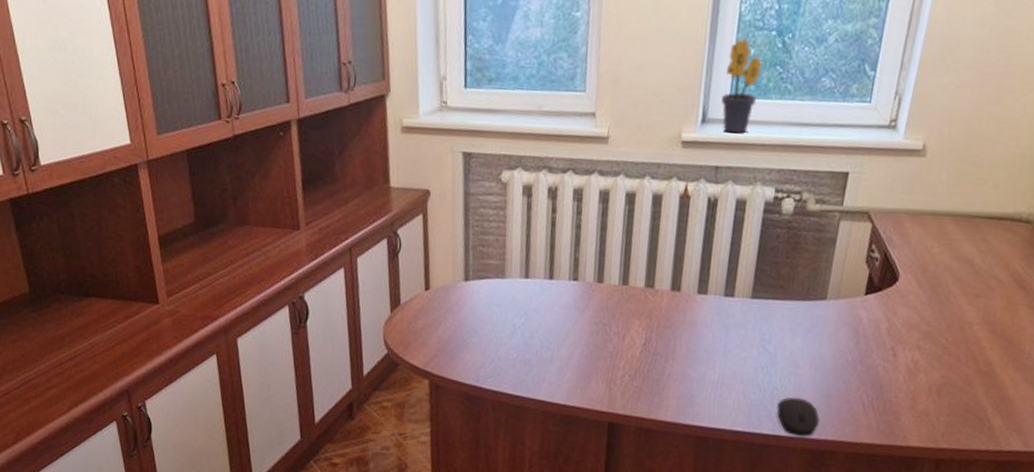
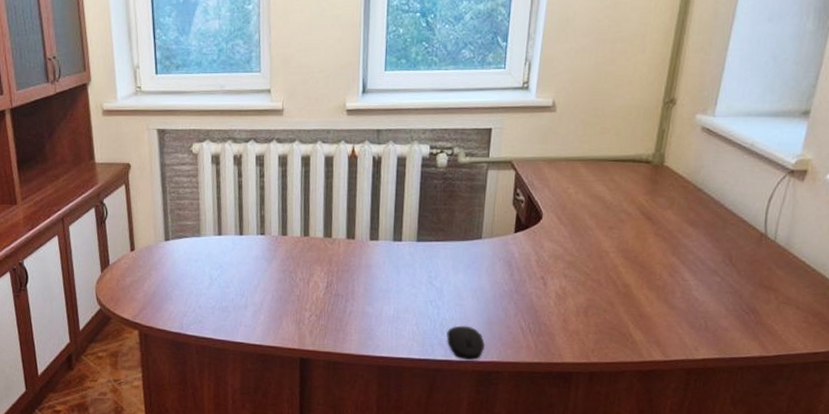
potted flower: present [721,37,762,134] -> none [377,19,410,101]

